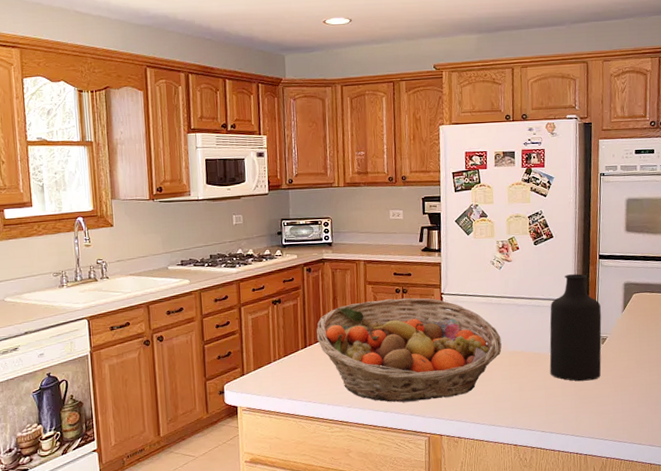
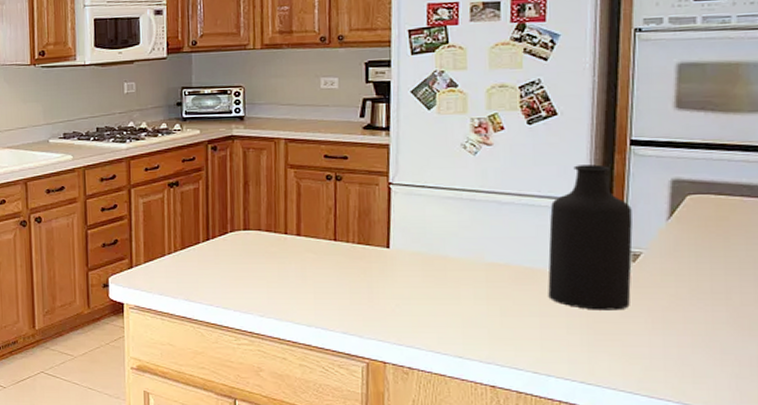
fruit basket: present [317,298,502,403] -> none [222,186,475,316]

